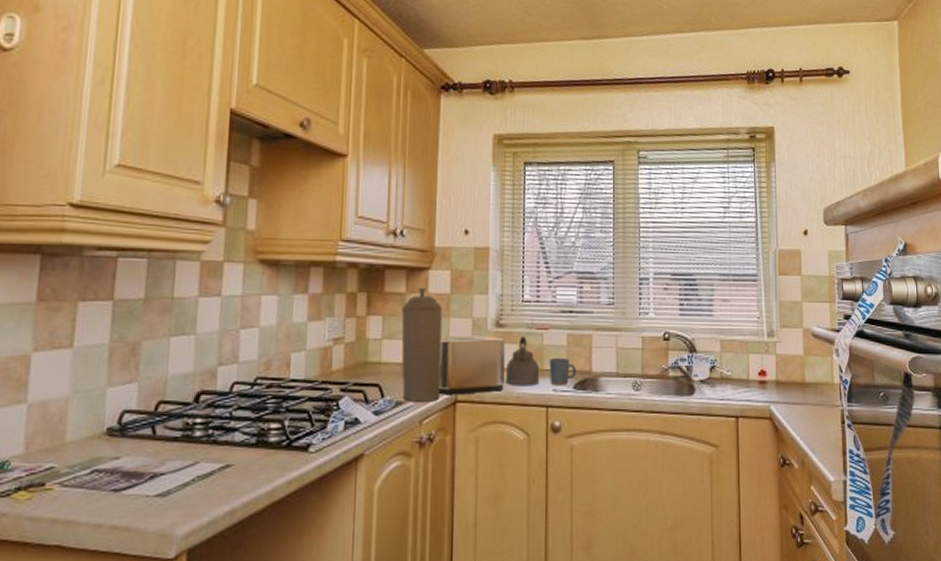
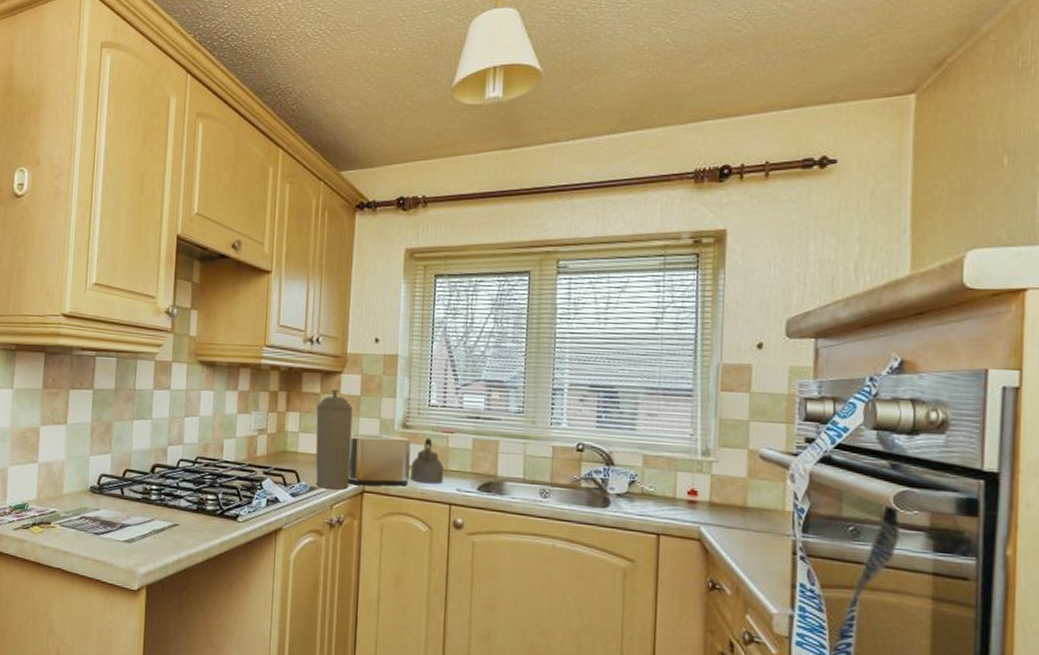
mug: present [549,357,576,386] -> none [453,459,481,487]

